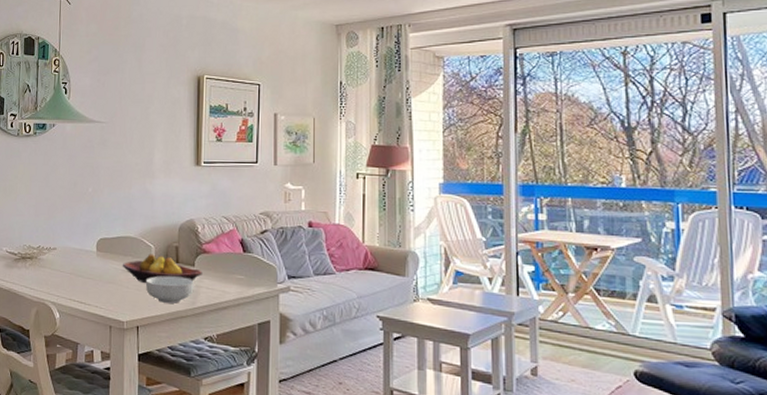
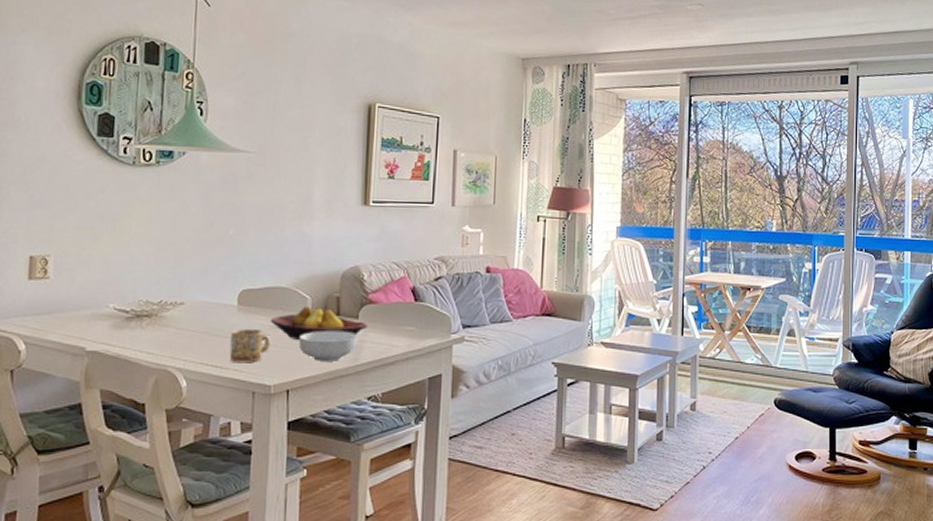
mug: none [91,272,122,301] -> present [229,329,270,363]

